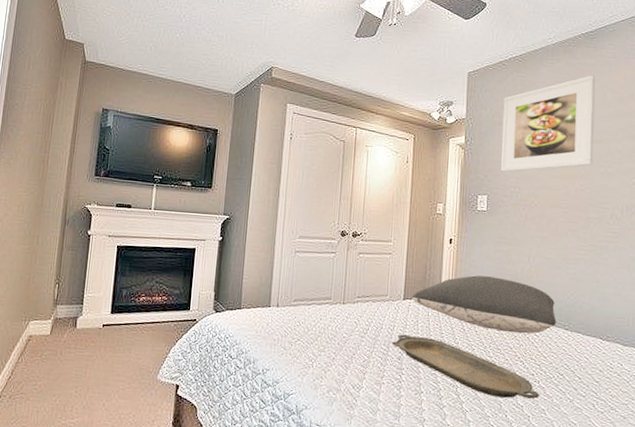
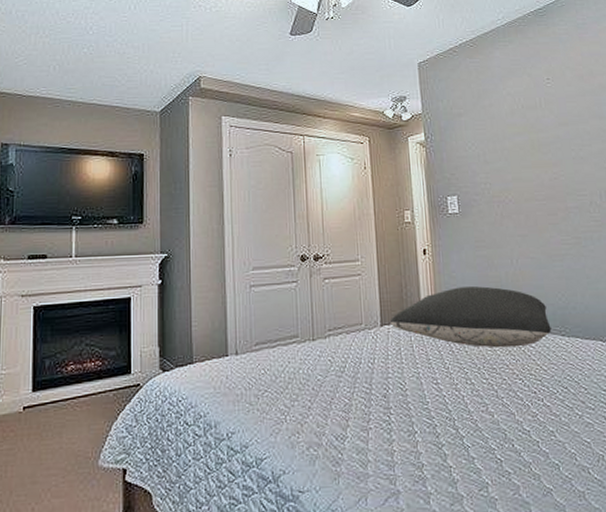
serving tray: present [392,334,540,399] -> none [374,366,547,425]
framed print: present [500,75,596,172] -> none [460,54,563,168]

